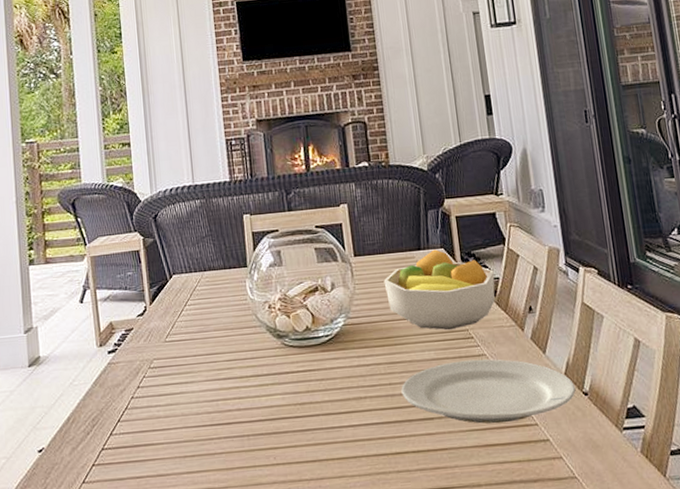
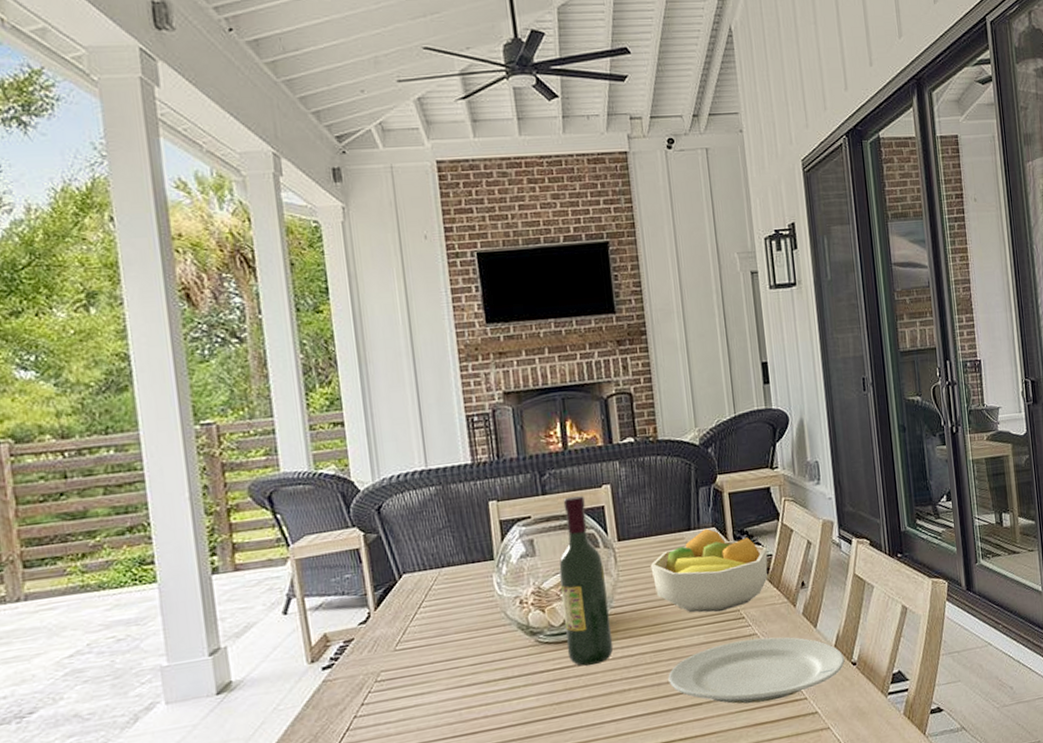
wine bottle: none [302,213,351,371] -> present [559,495,614,666]

